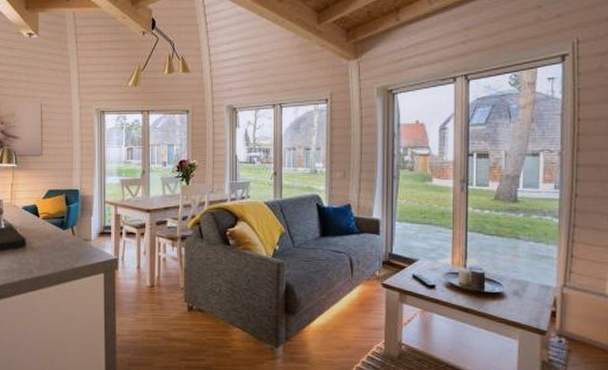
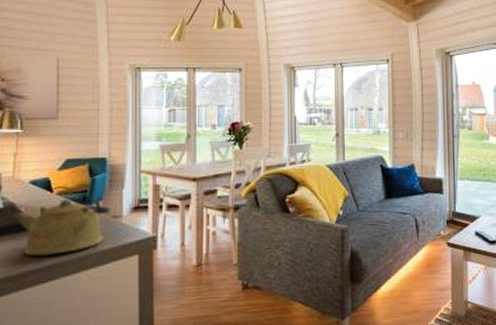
kettle: none [11,223,83,268] -> present [12,199,111,256]

